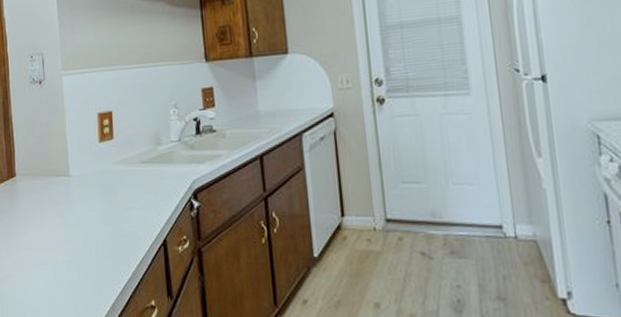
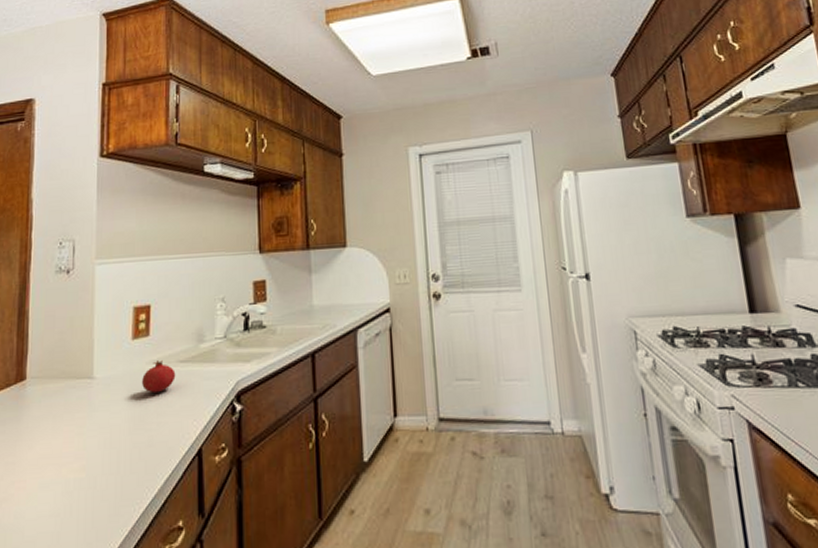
fruit: none [110,161,139,190] -> present [142,360,176,394]

